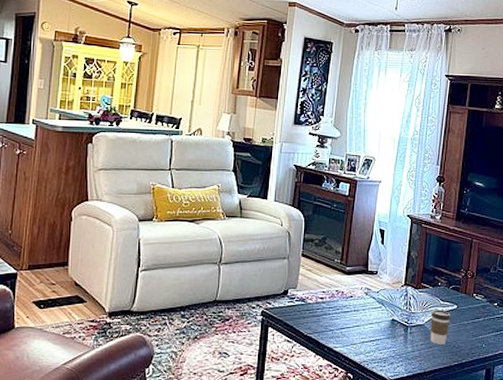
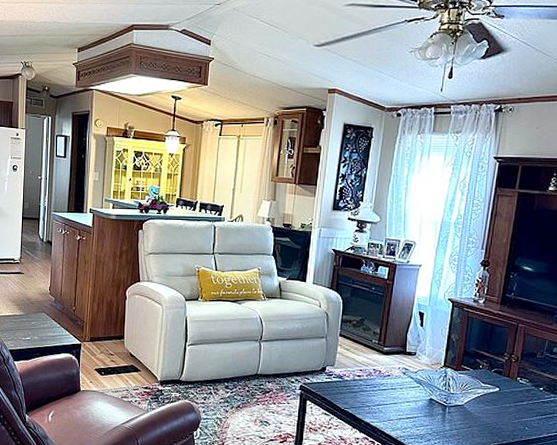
coffee cup: present [430,310,451,345] -> none [469,391,493,425]

